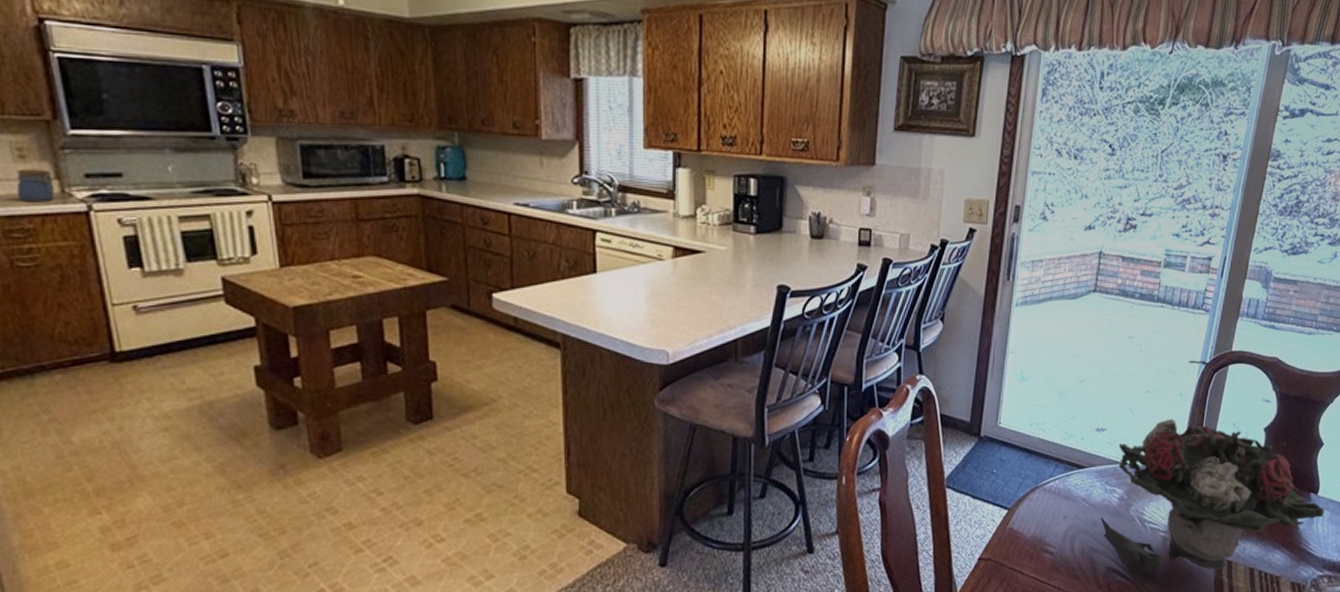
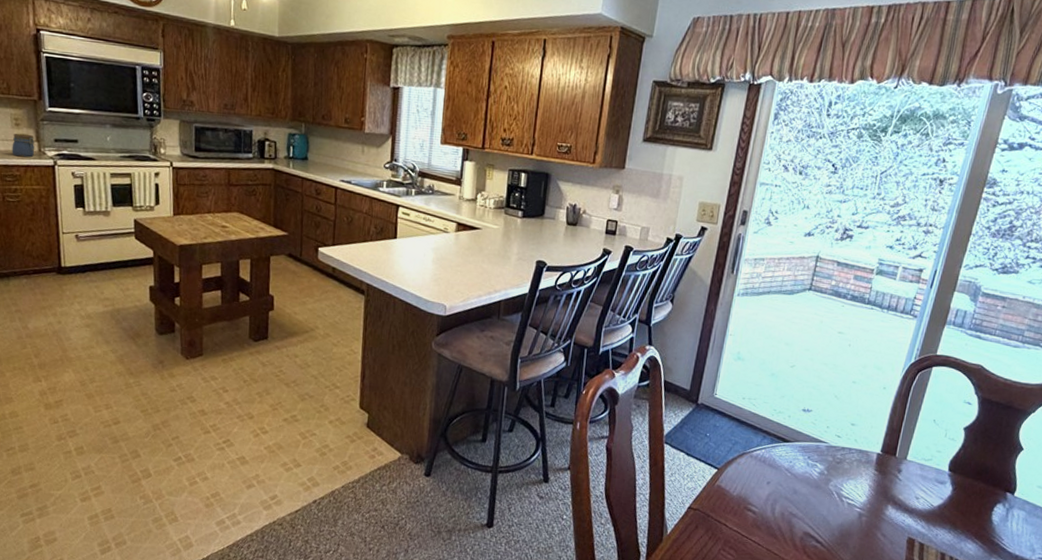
flower arrangement: present [1100,360,1324,575] -> none [800,358,1020,550]

